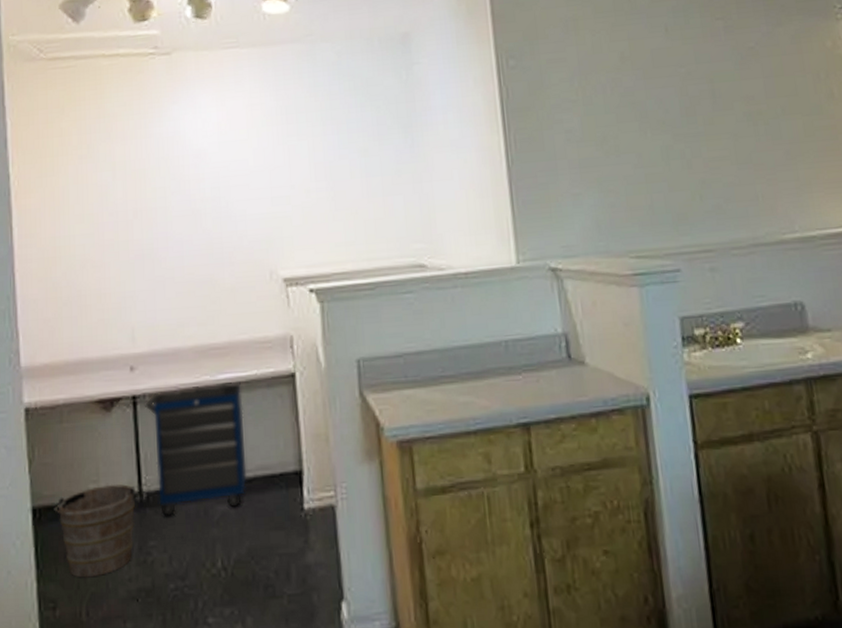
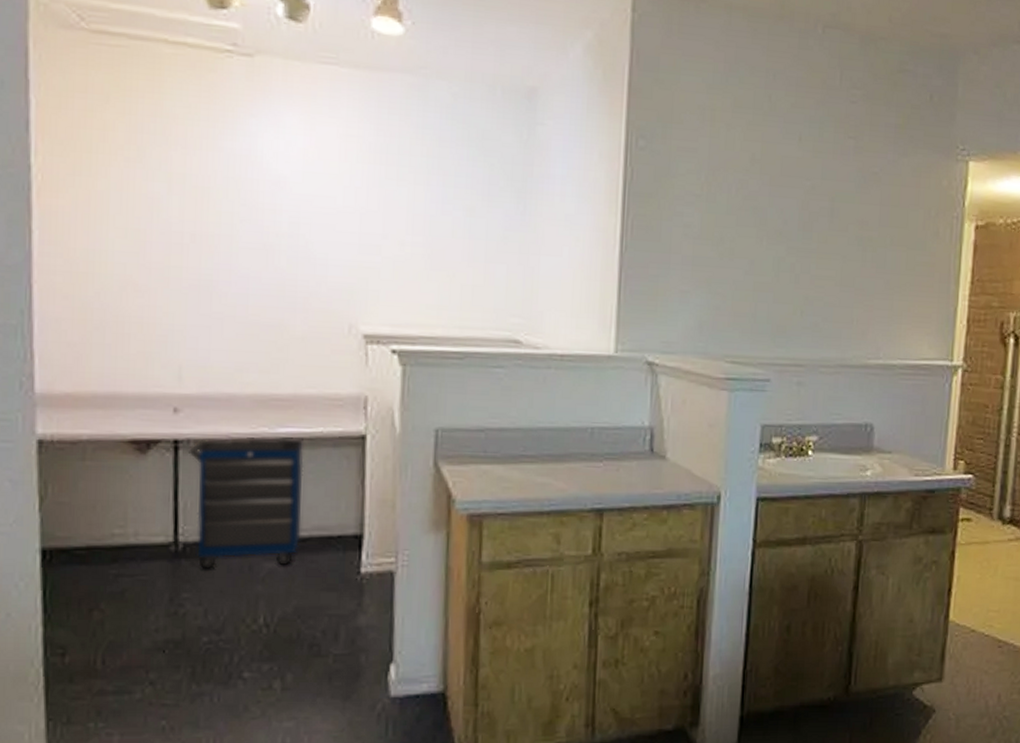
bucket: present [52,484,138,578] -> none [67,531,173,626]

